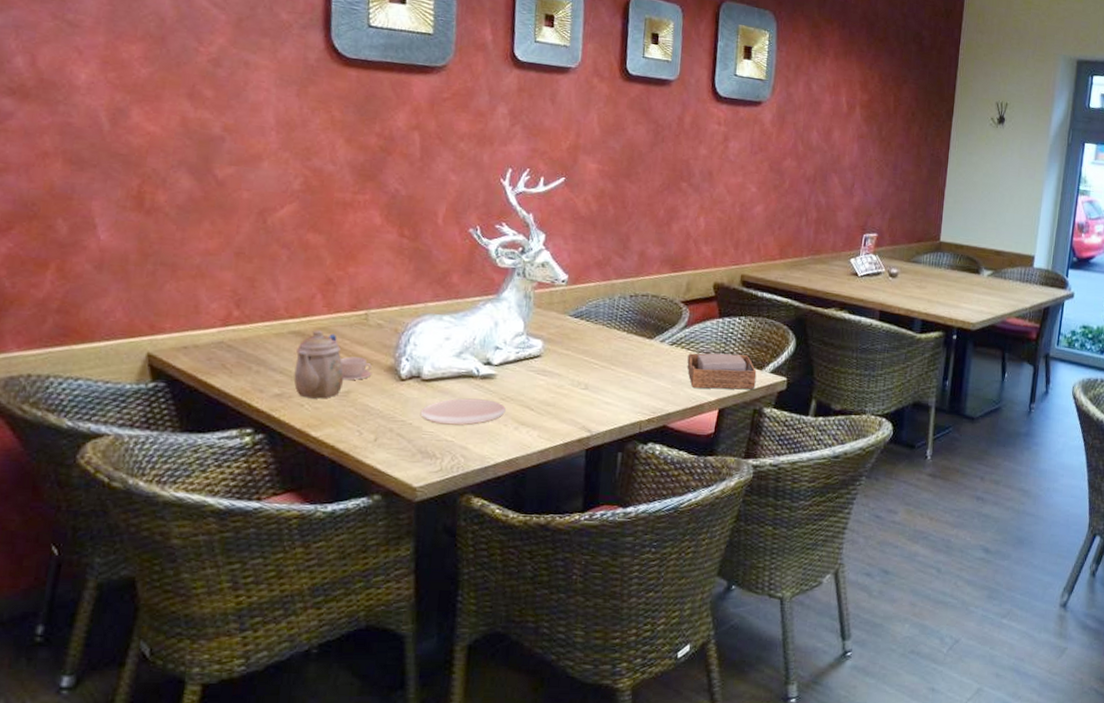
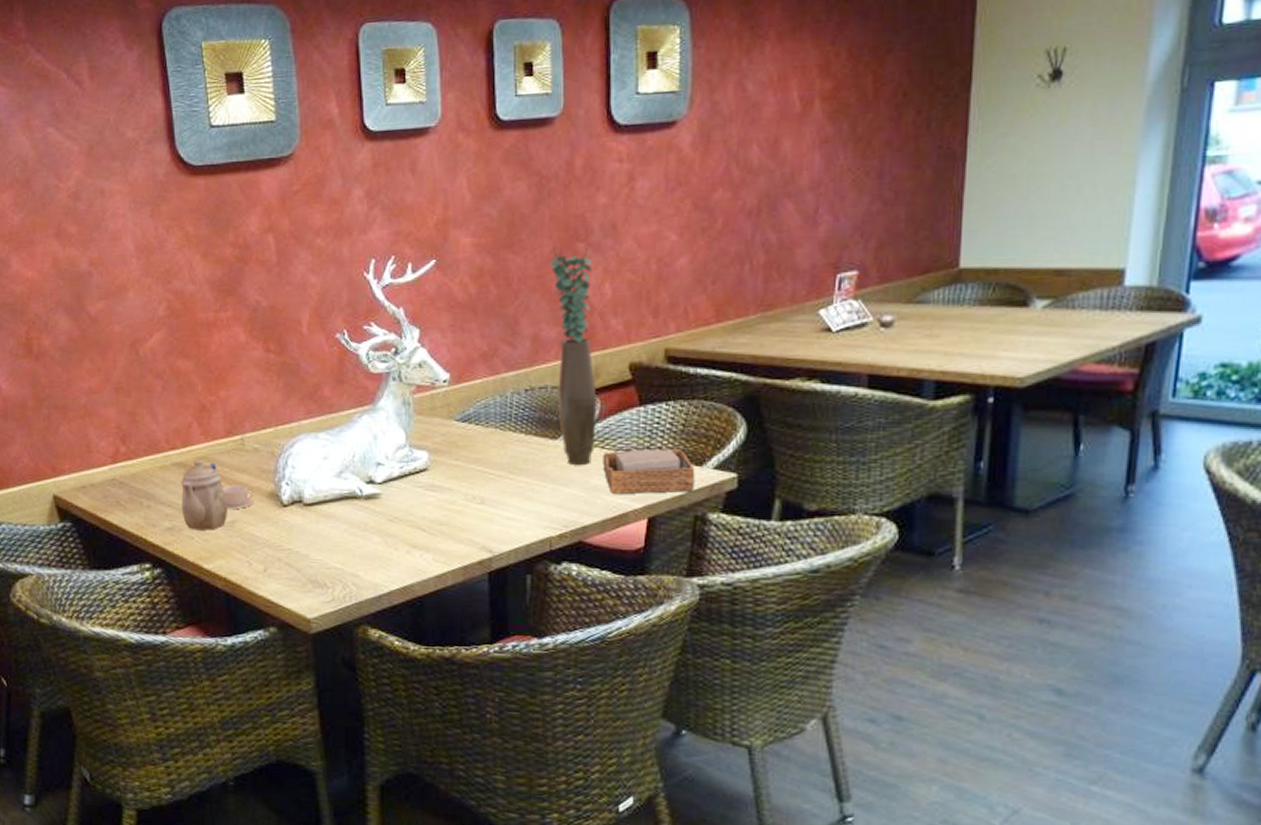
plate: present [420,398,506,426] -> none [306,521,395,553]
vase: none [655,183,691,362] -> present [550,247,597,465]

